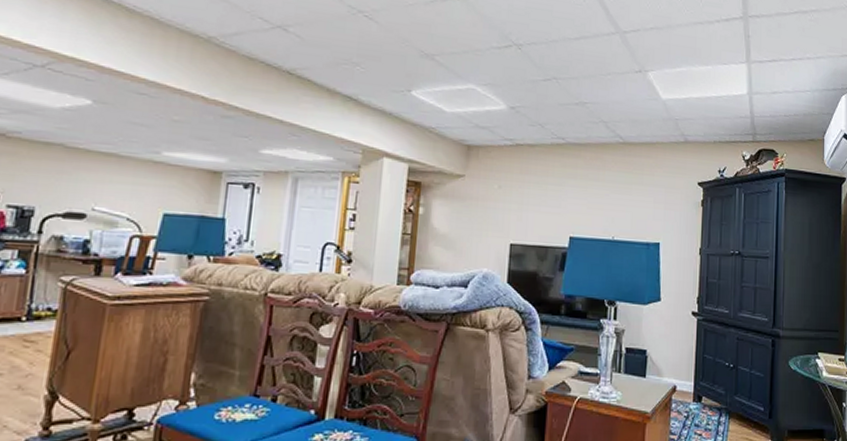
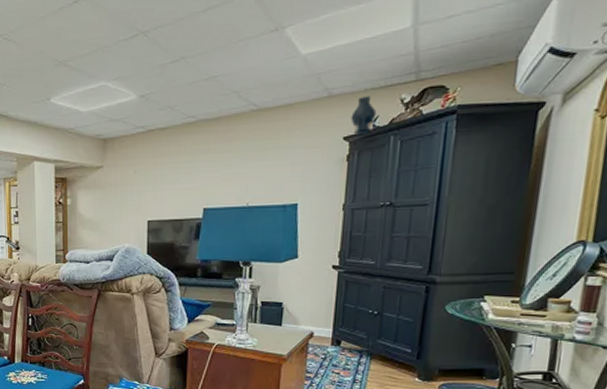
vase: none [704,147,724,184] -> present [351,96,377,136]

